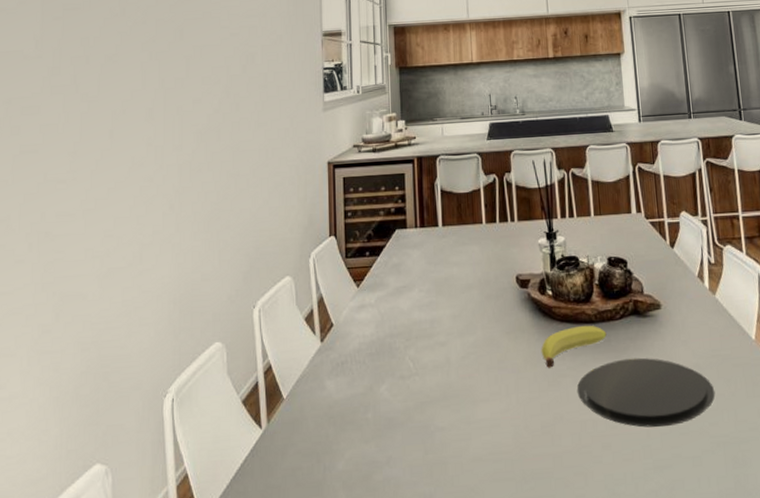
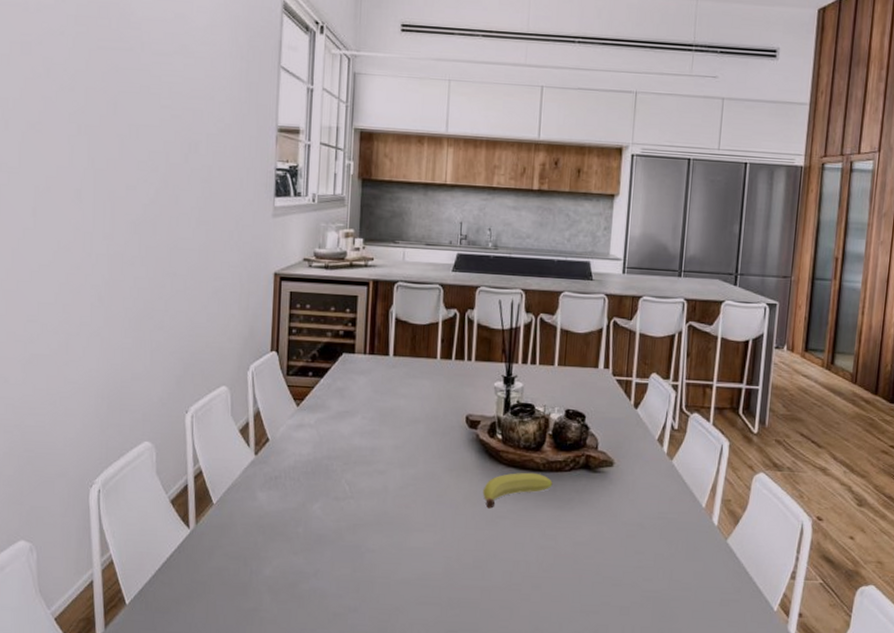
plate: present [576,357,716,428] -> none [514,509,655,576]

